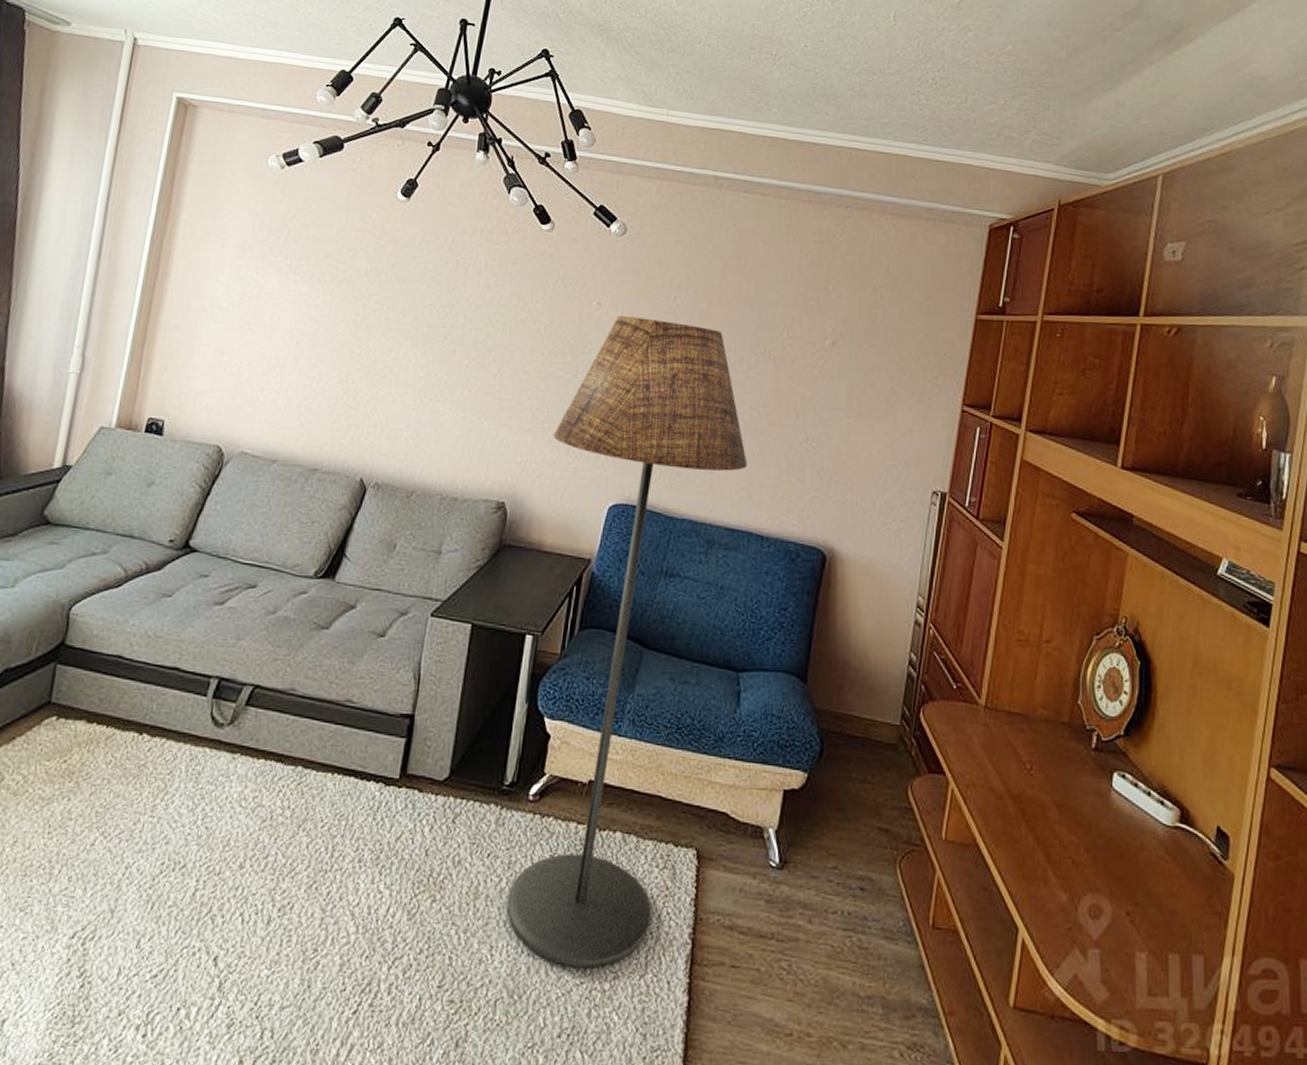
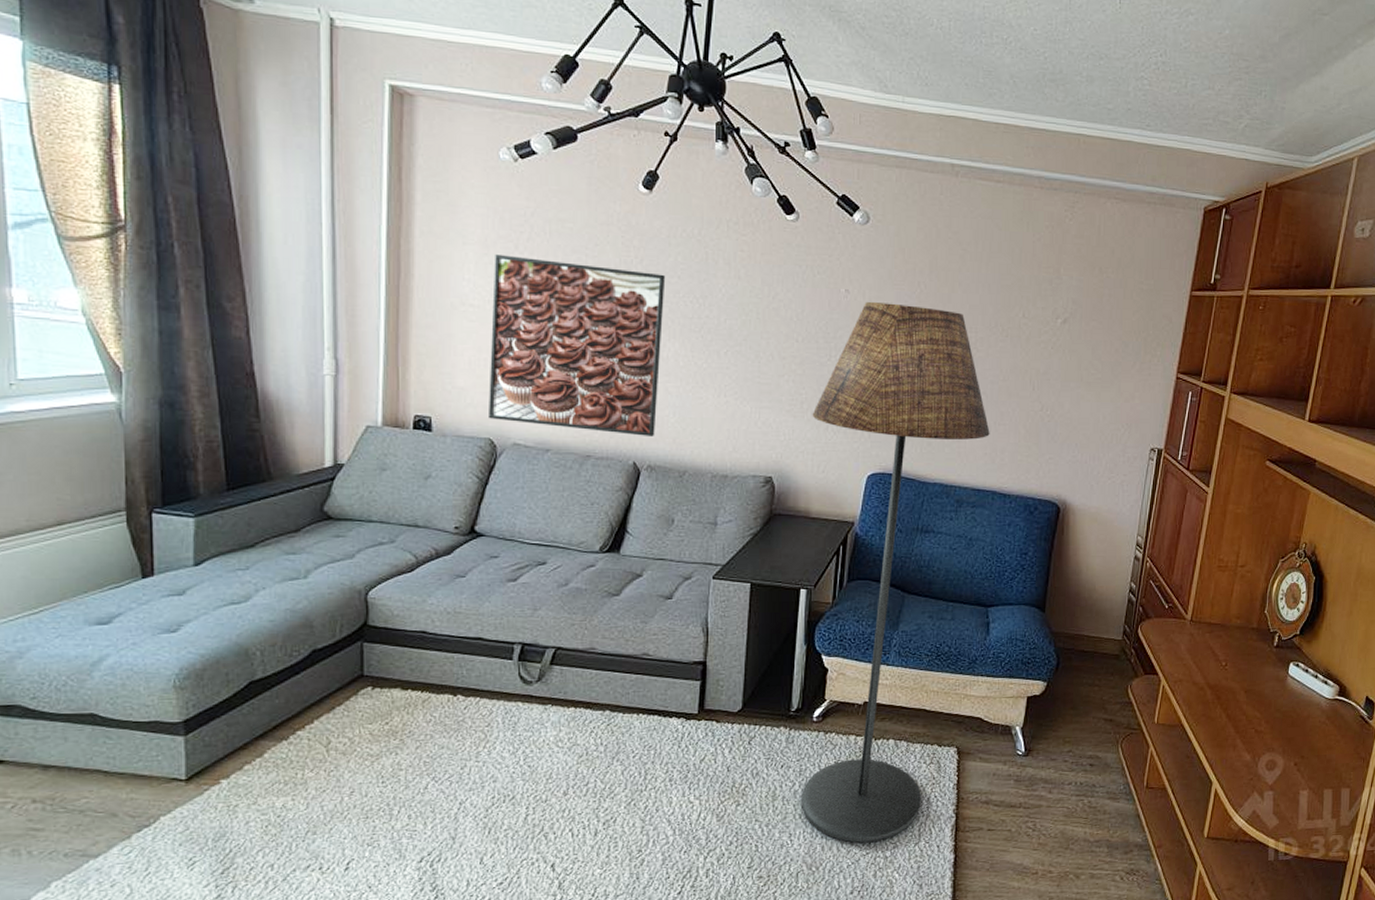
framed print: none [221,257,414,451] -> present [489,253,666,436]

